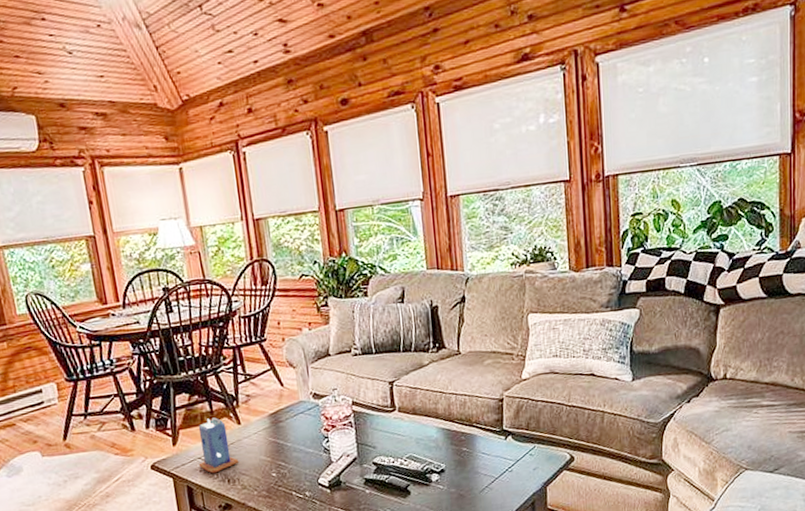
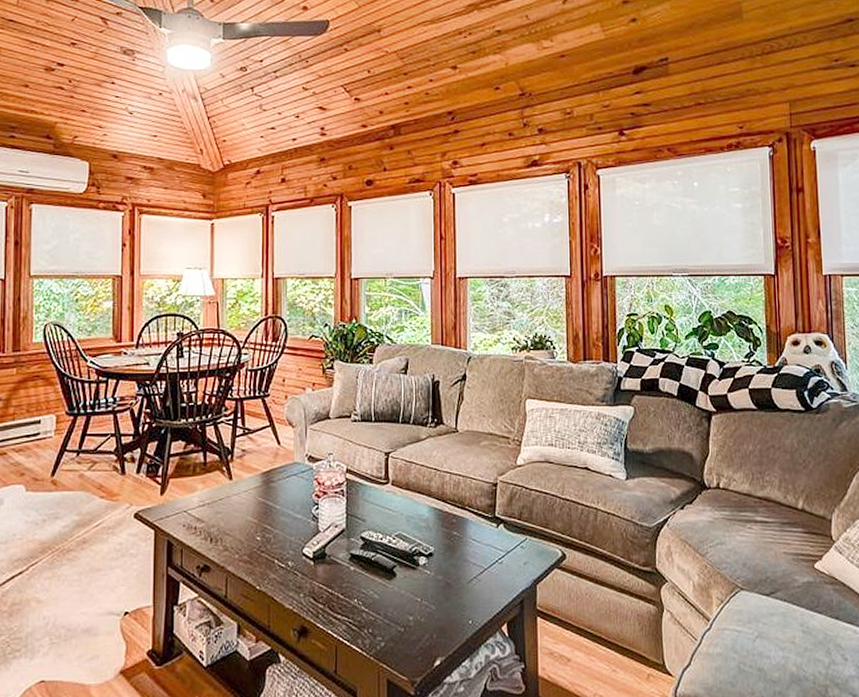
candle: present [198,417,239,474] -> none [183,469,225,530]

